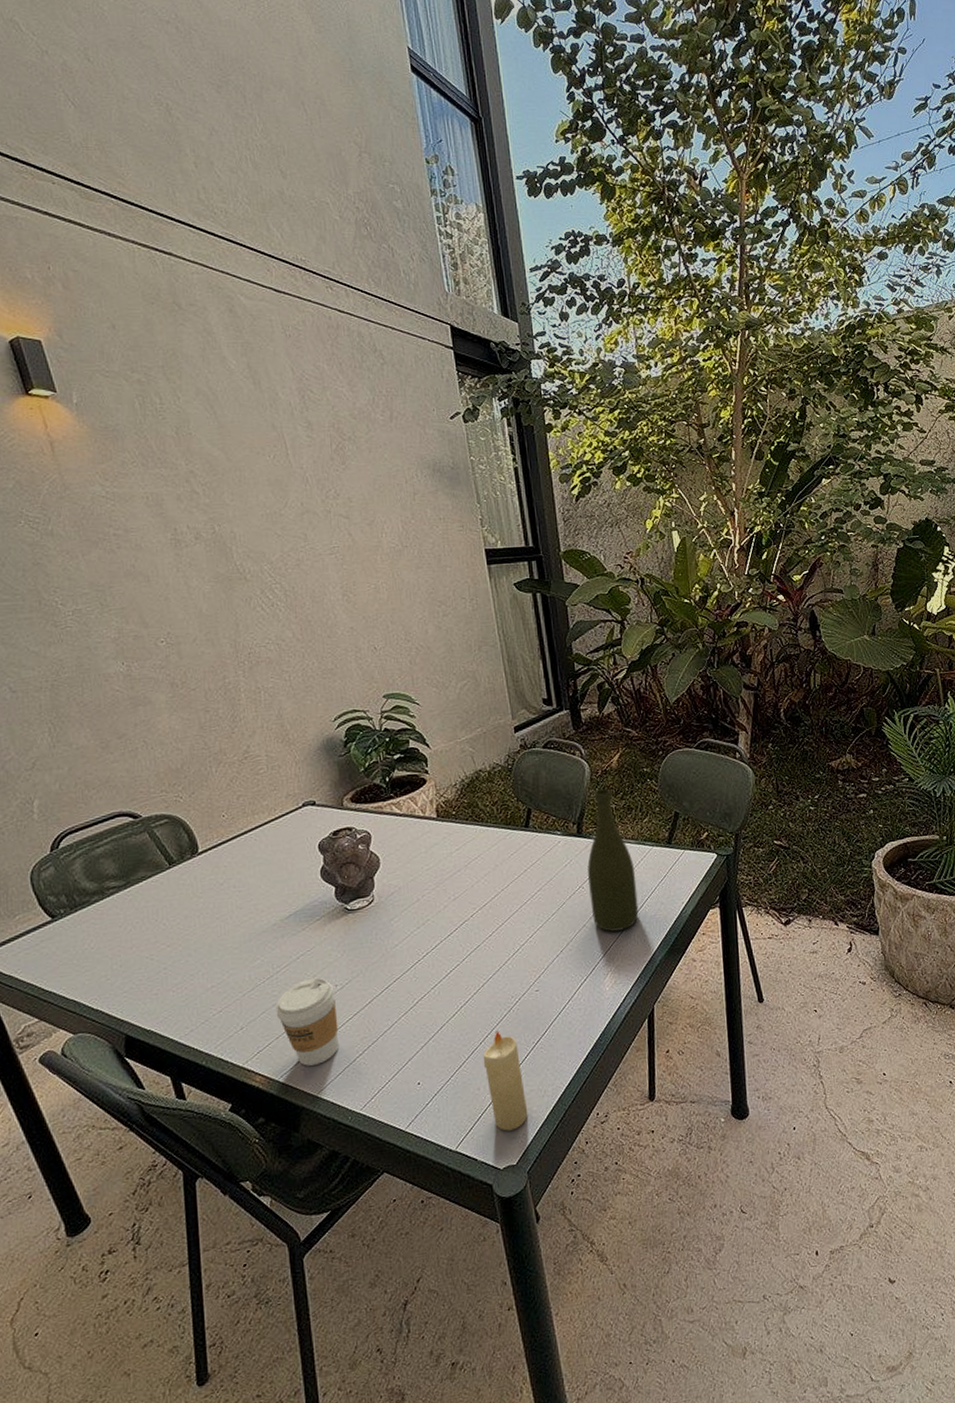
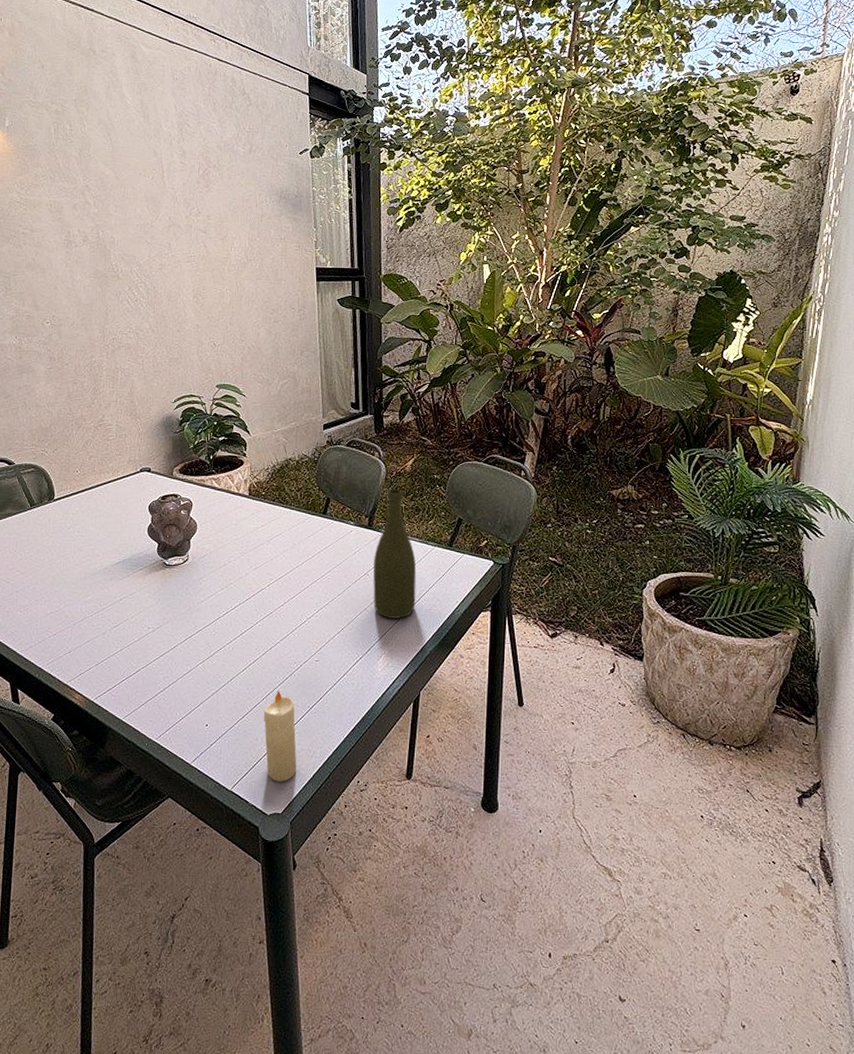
coffee cup: present [275,977,339,1066] -> none [98,618,147,693]

